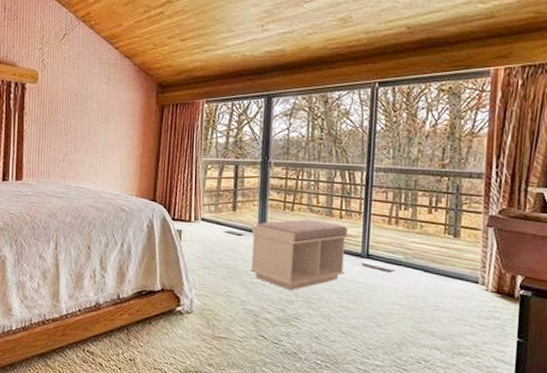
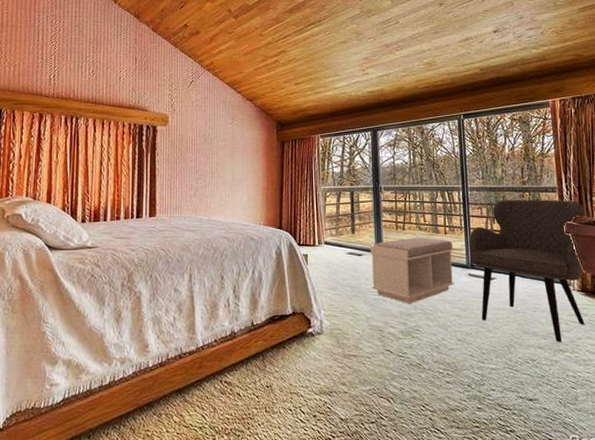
armchair: none [366,184,515,346] -> present [468,199,585,343]

